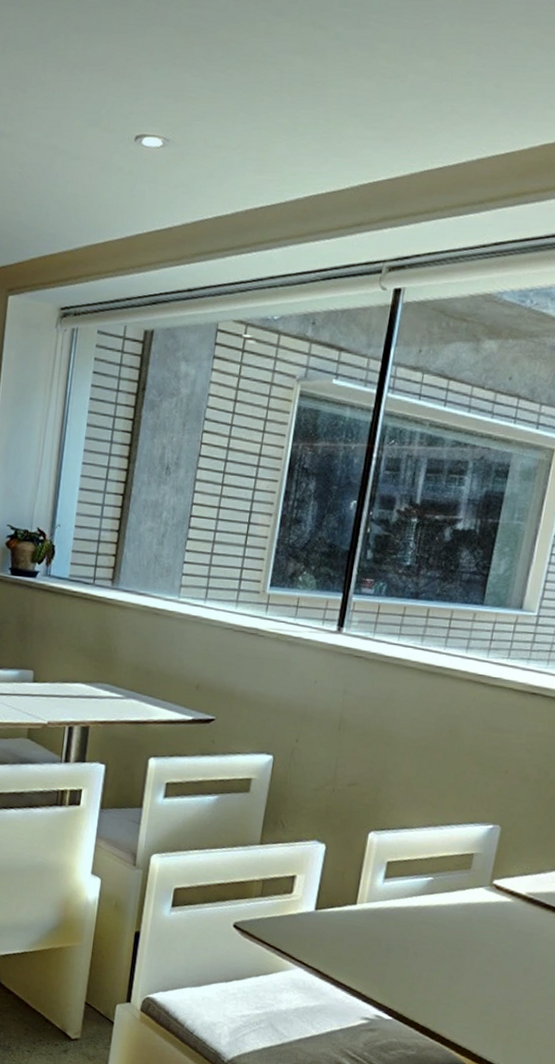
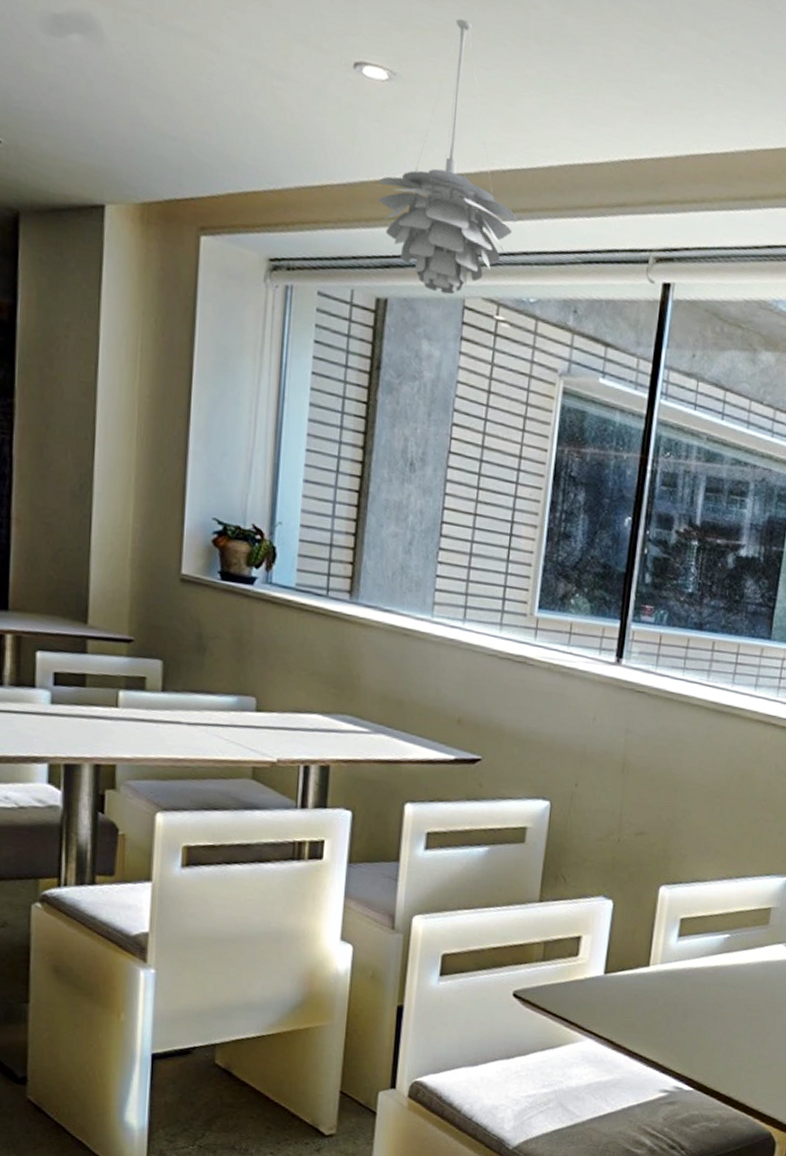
pendant light: none [149,85,267,321] -> present [377,19,518,295]

